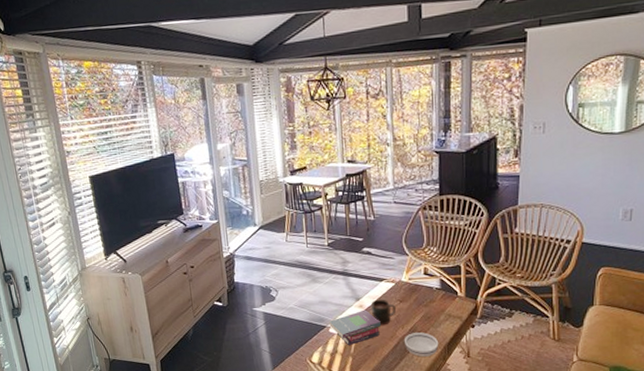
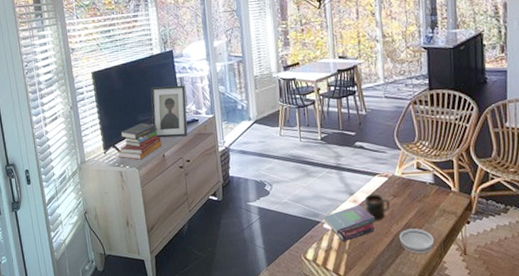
books: none [119,228,165,266] -> present [118,122,162,160]
picture frame: none [151,190,192,244] -> present [150,85,188,138]

